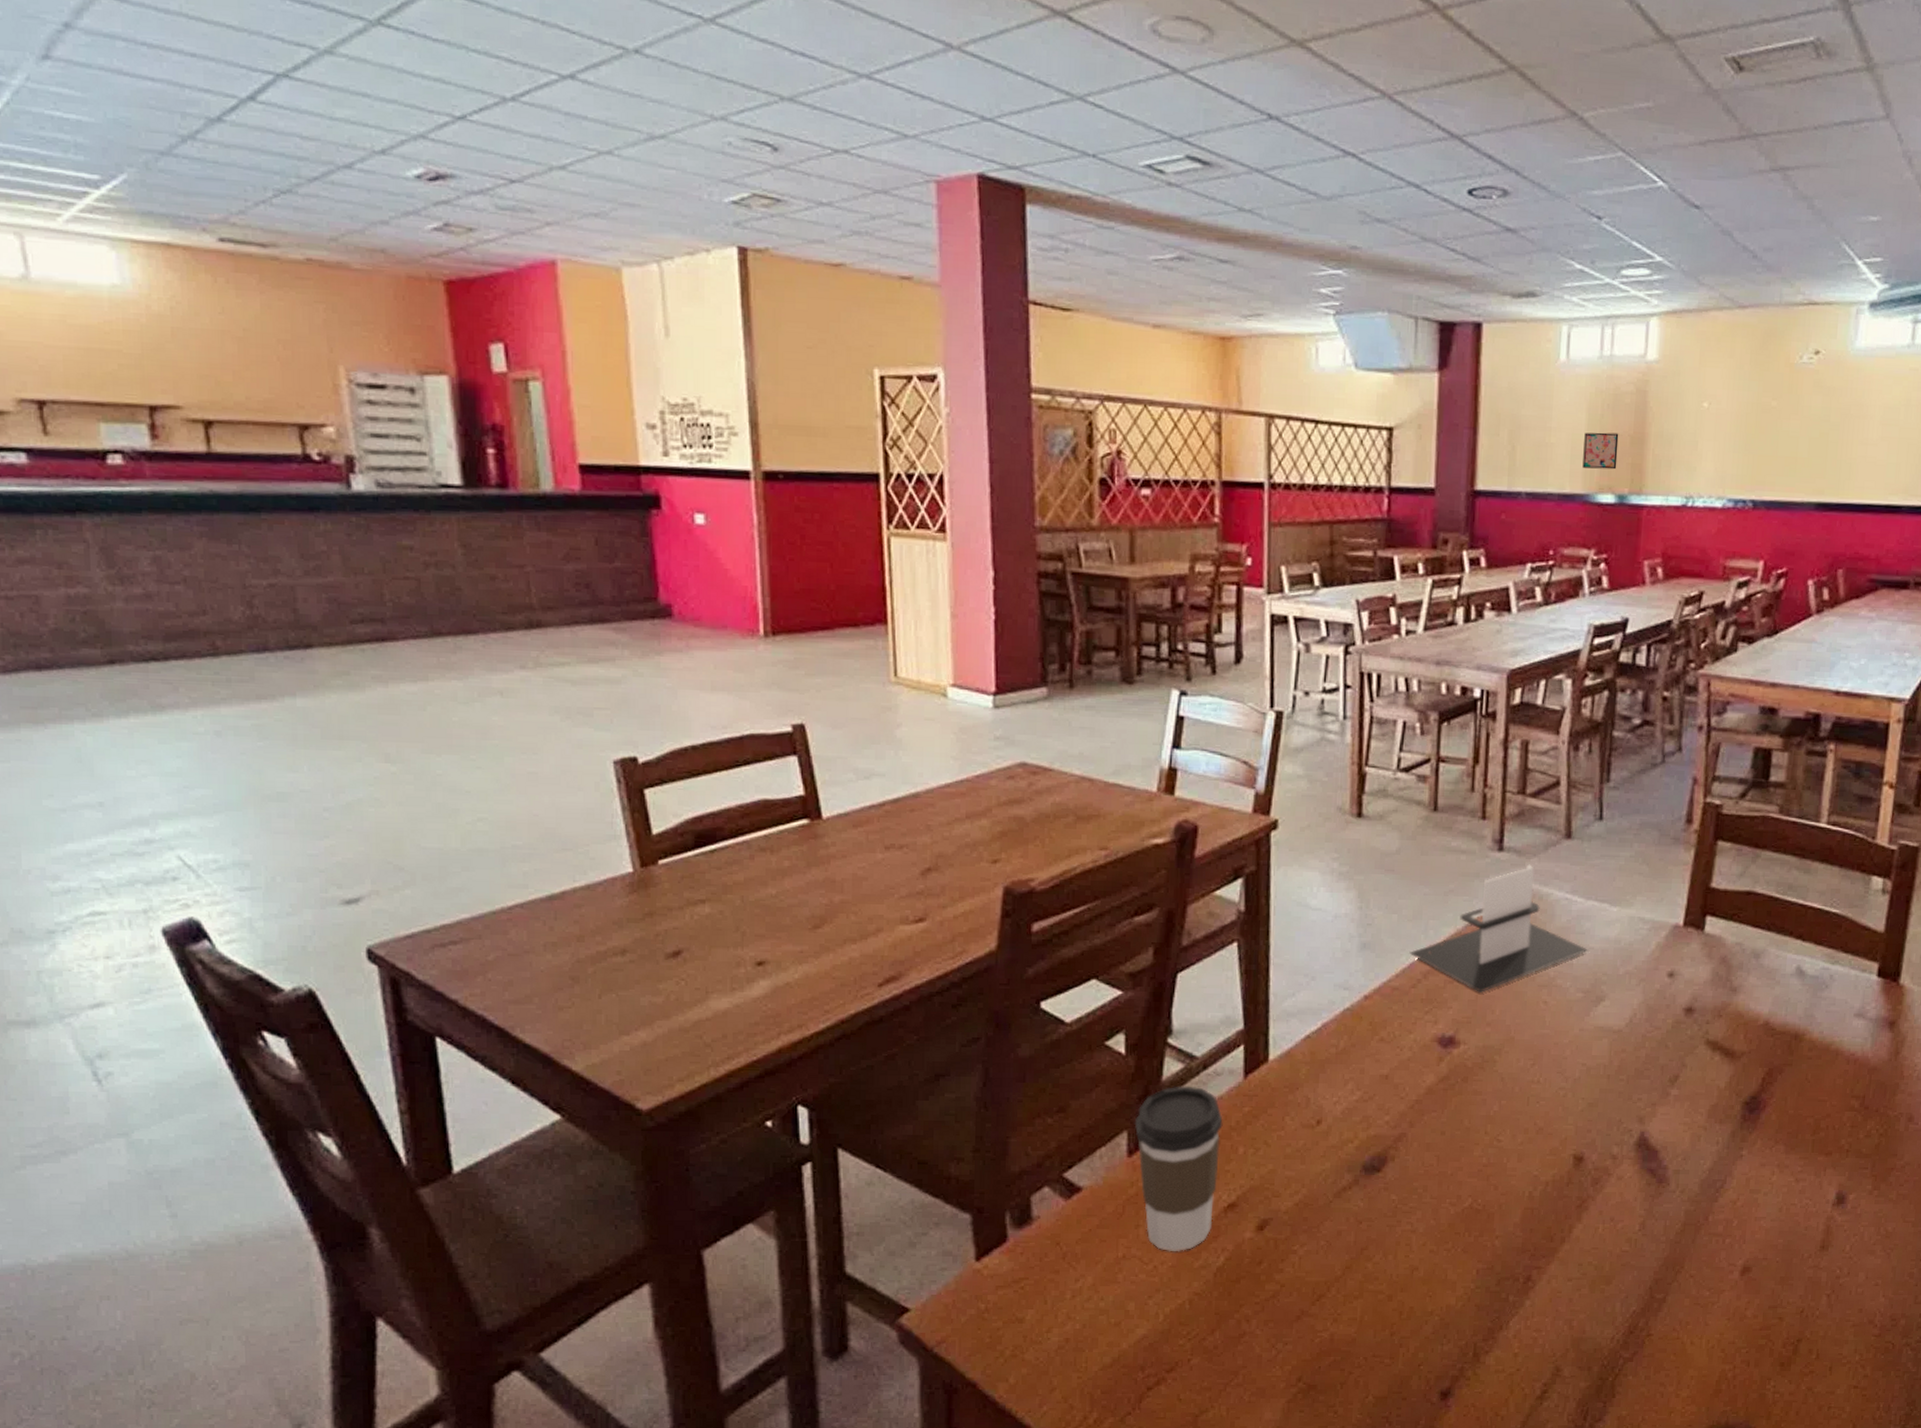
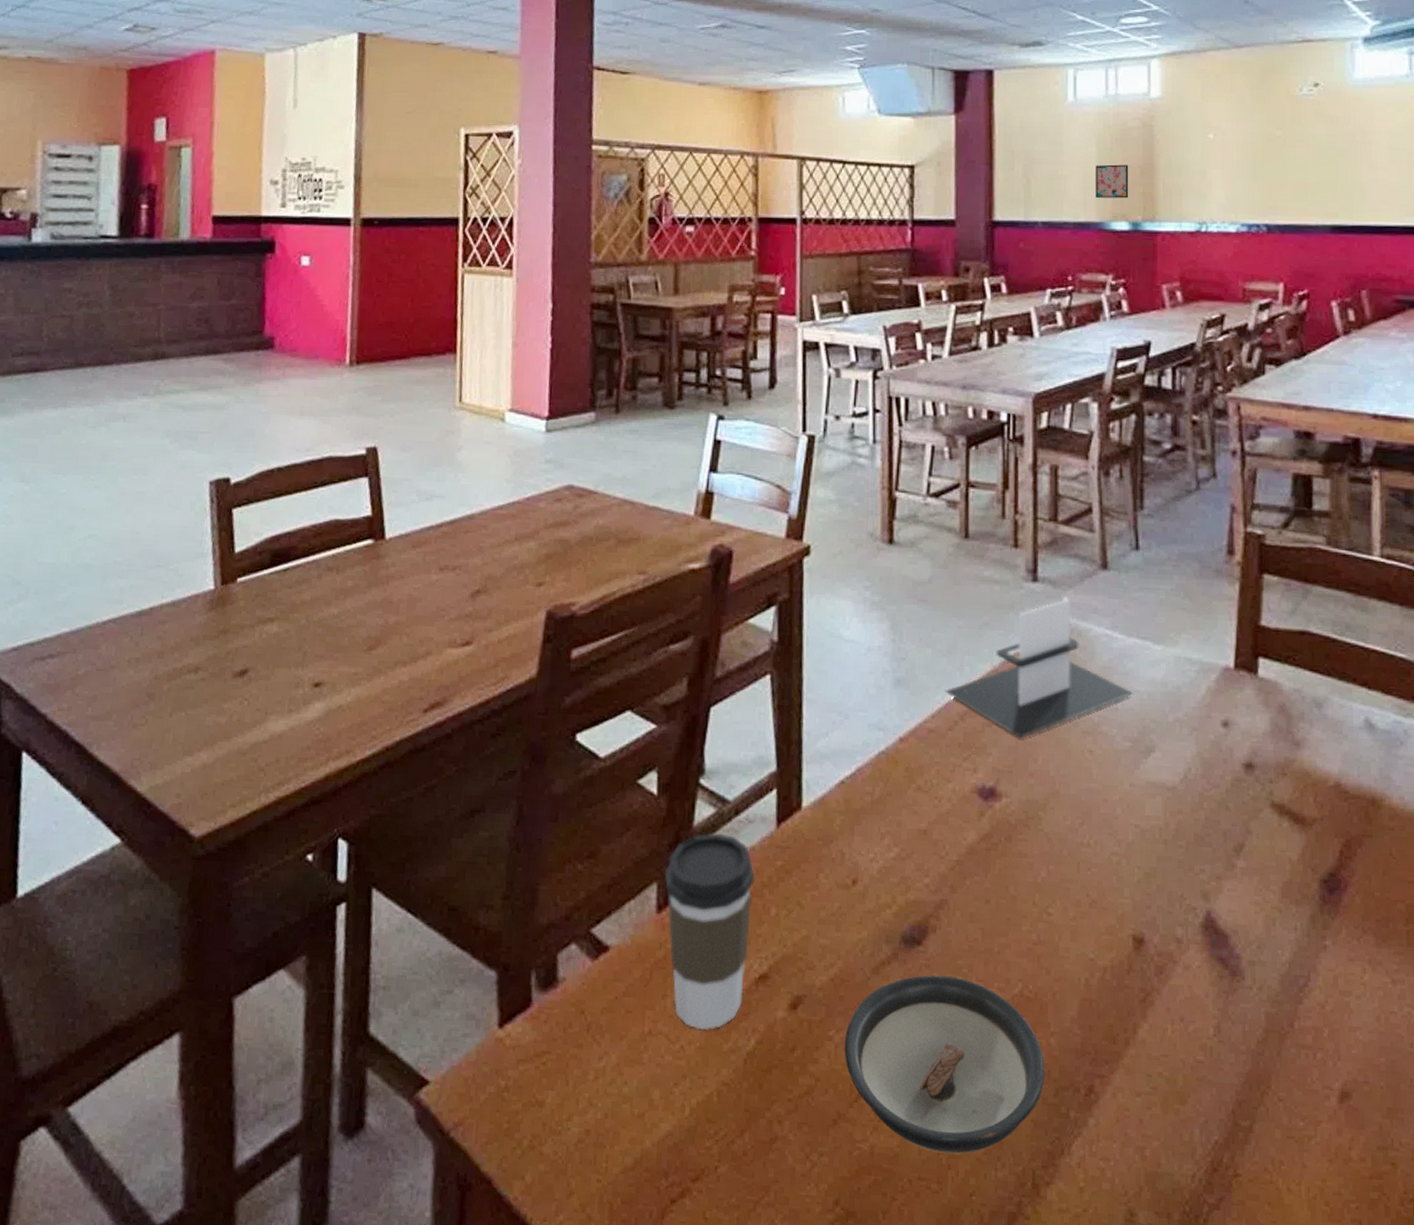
saucer: none [1307,1195,1489,1335] -> present [844,975,1045,1155]

